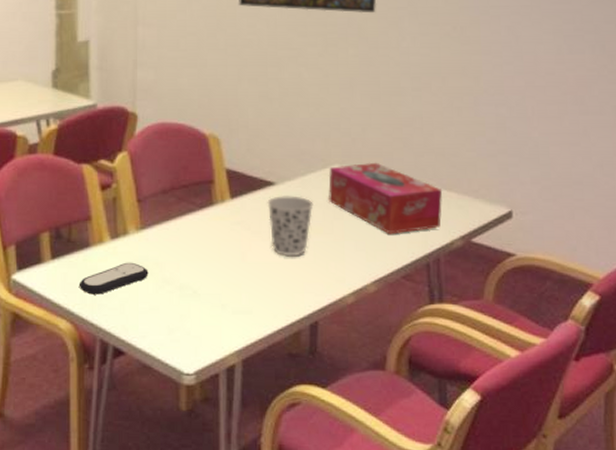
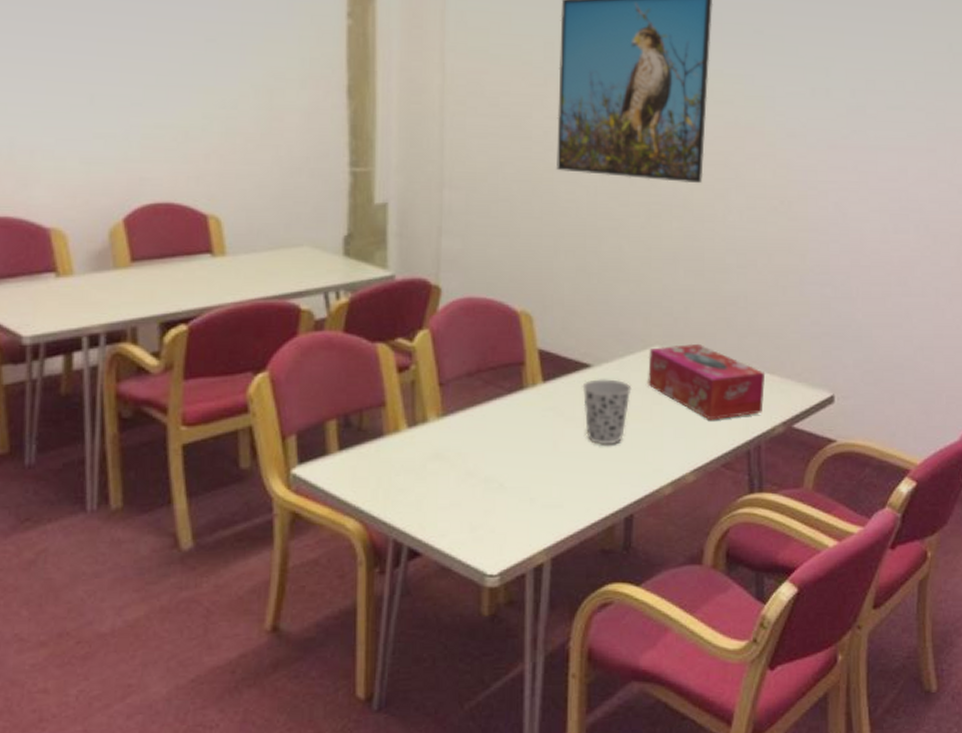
remote control: present [78,262,149,295] -> none [369,453,450,490]

